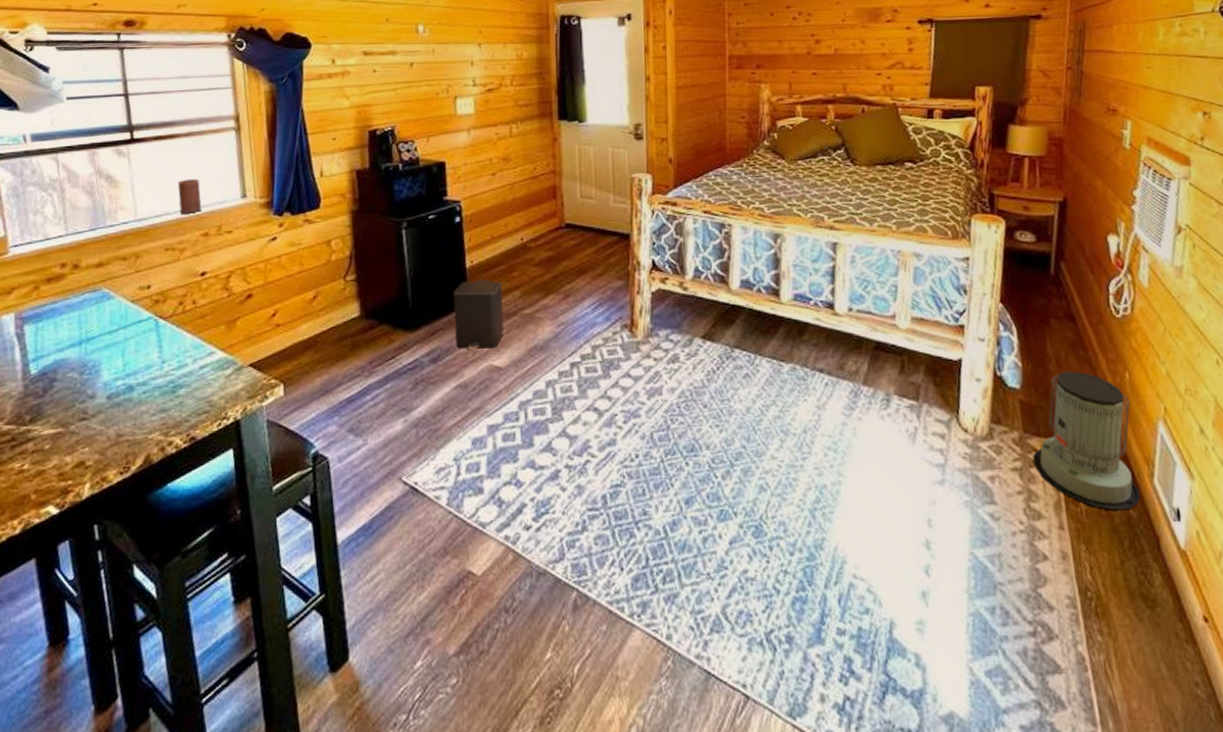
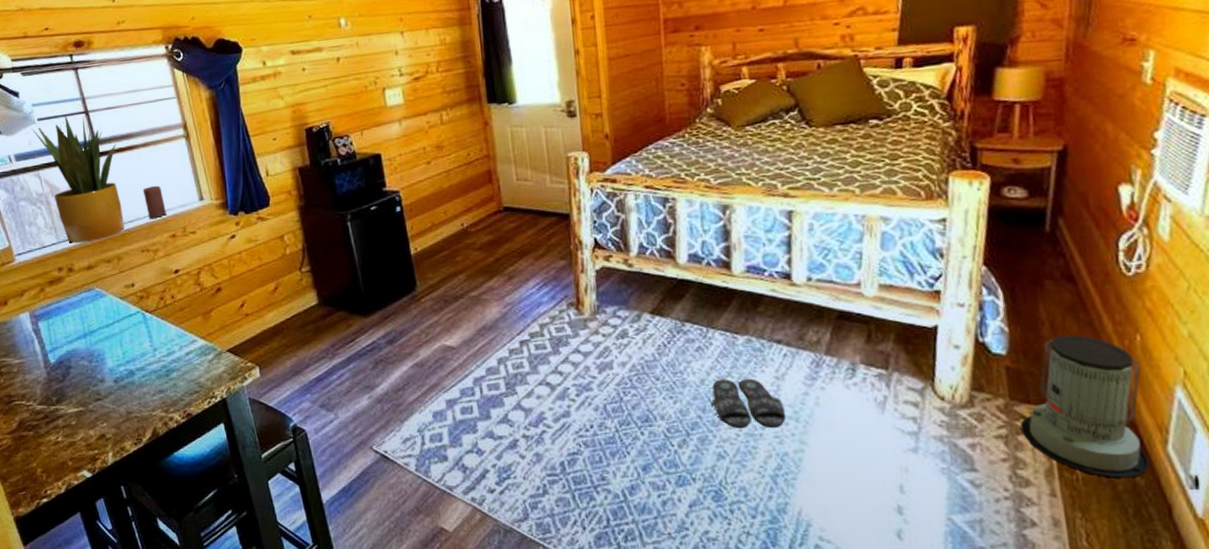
planter: none [58,96,155,238] -> present [32,115,125,244]
pedal bin: present [453,279,503,349] -> none [401,265,453,331]
slippers: none [755,407,826,459] -> present [711,378,786,428]

